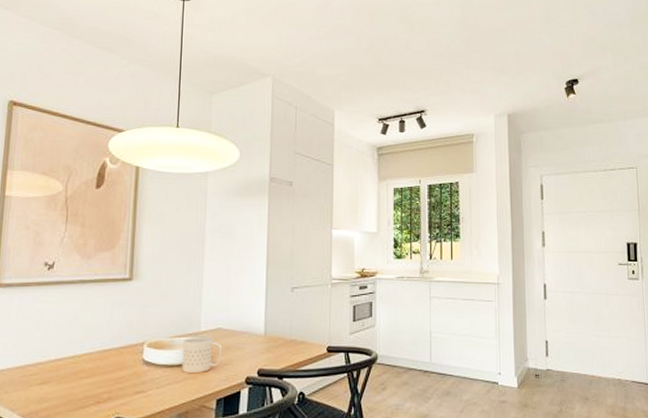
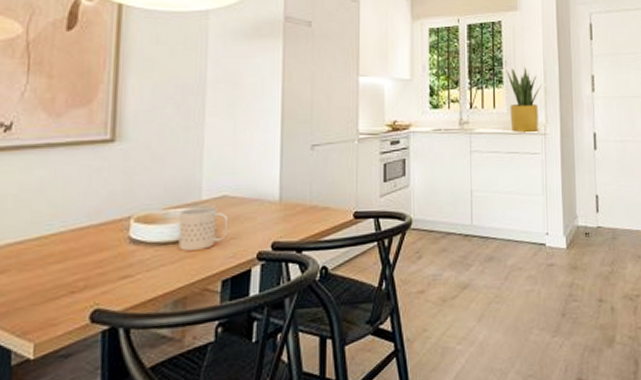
planter: none [463,223,496,282] -> present [506,67,542,133]

